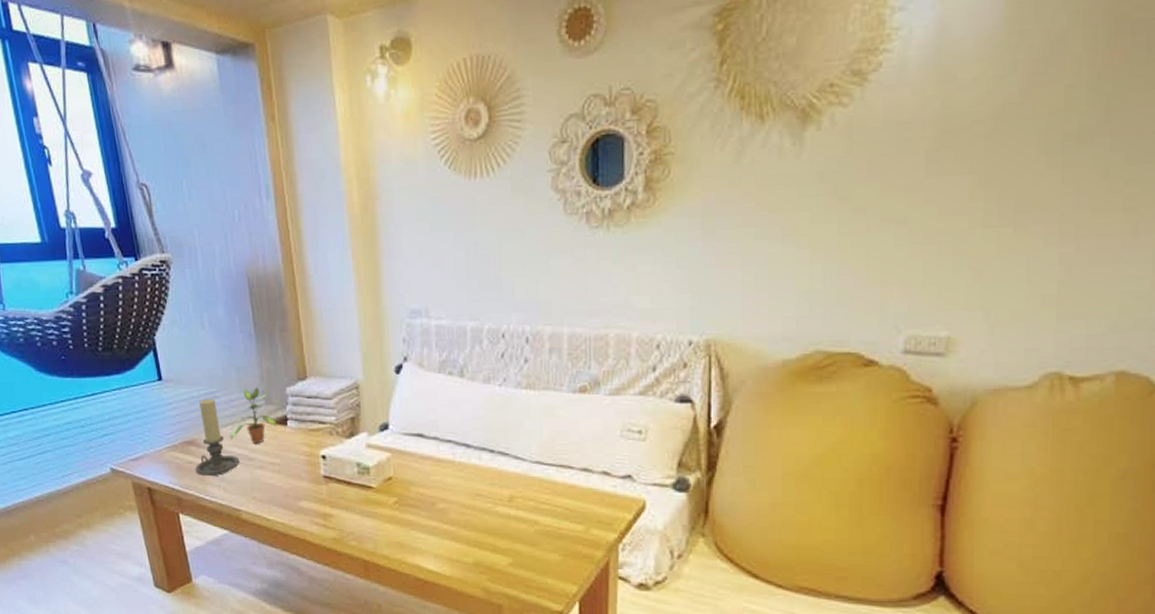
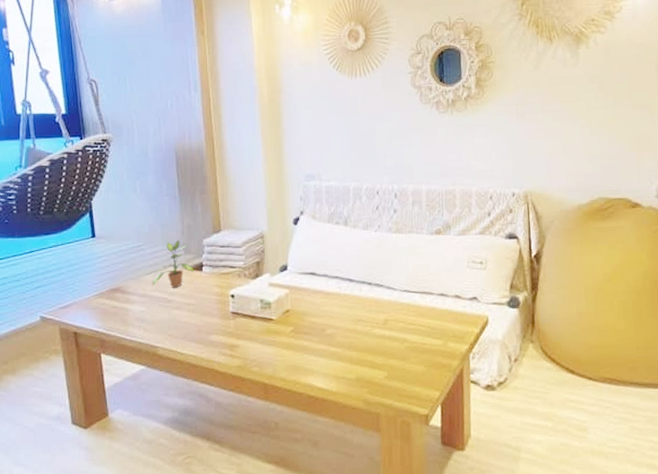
candle holder: present [195,398,240,476] -> none [119,251,160,318]

